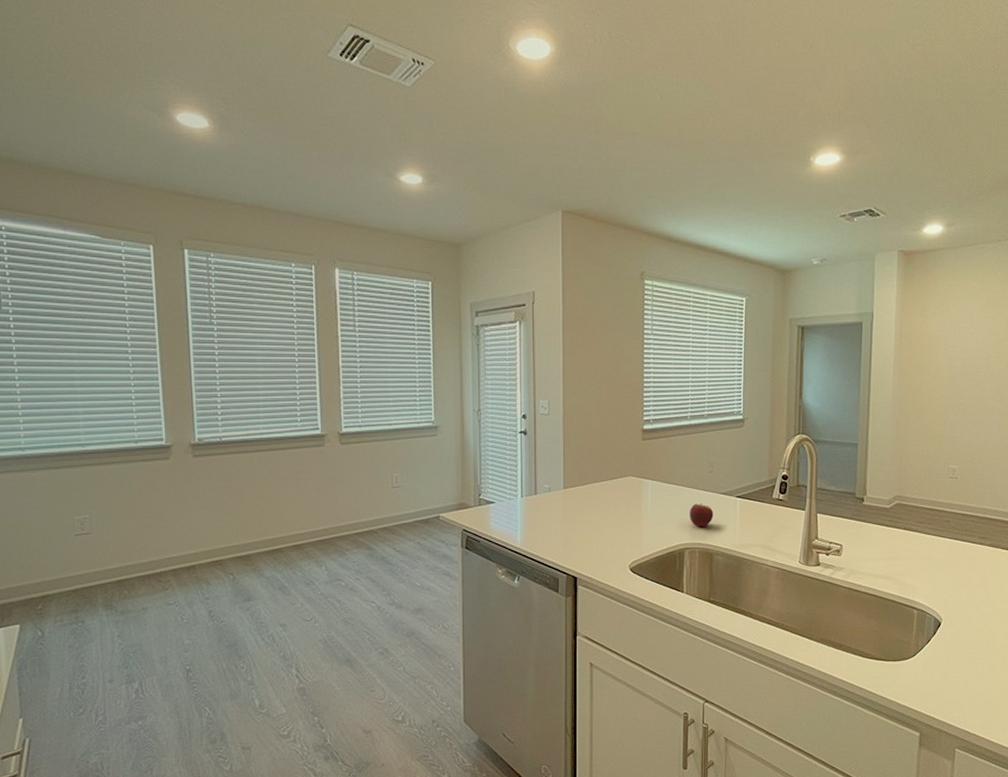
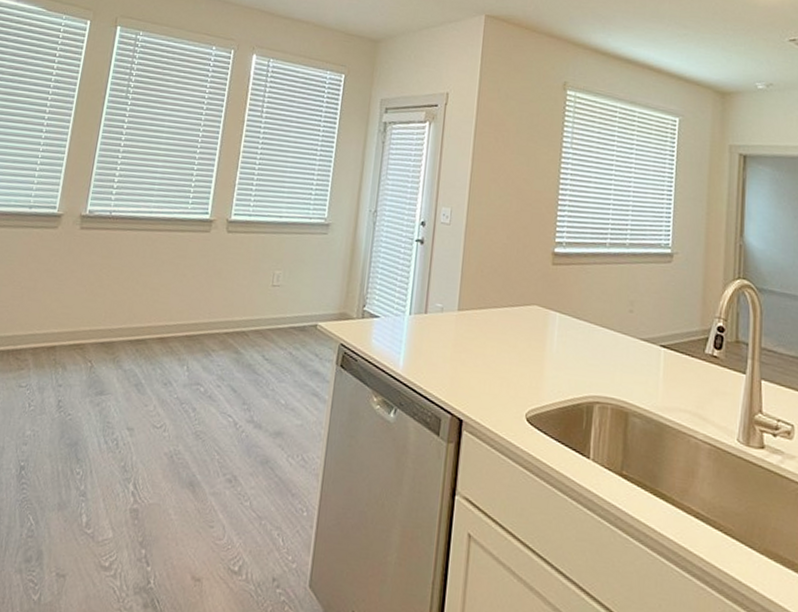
fruit: present [690,503,714,526] -> none [602,348,632,378]

